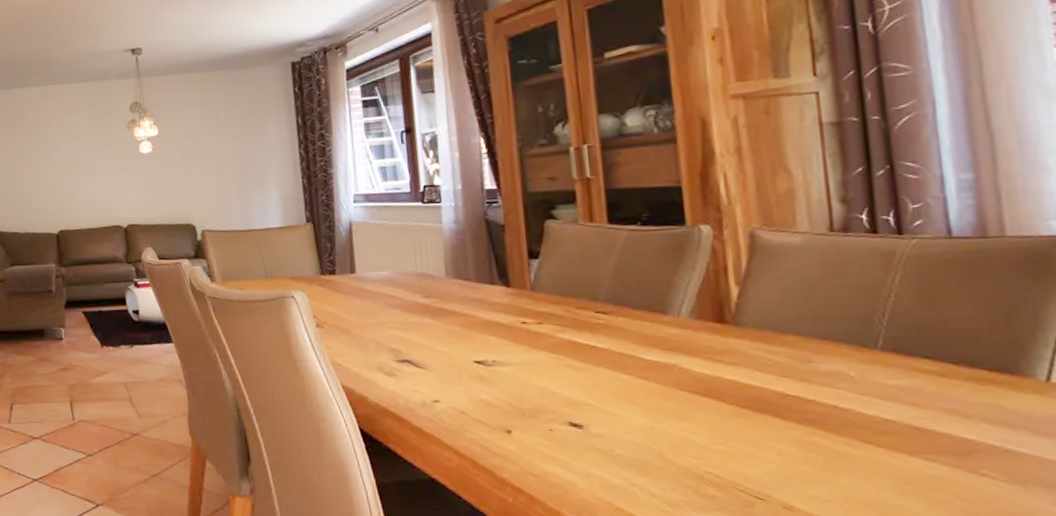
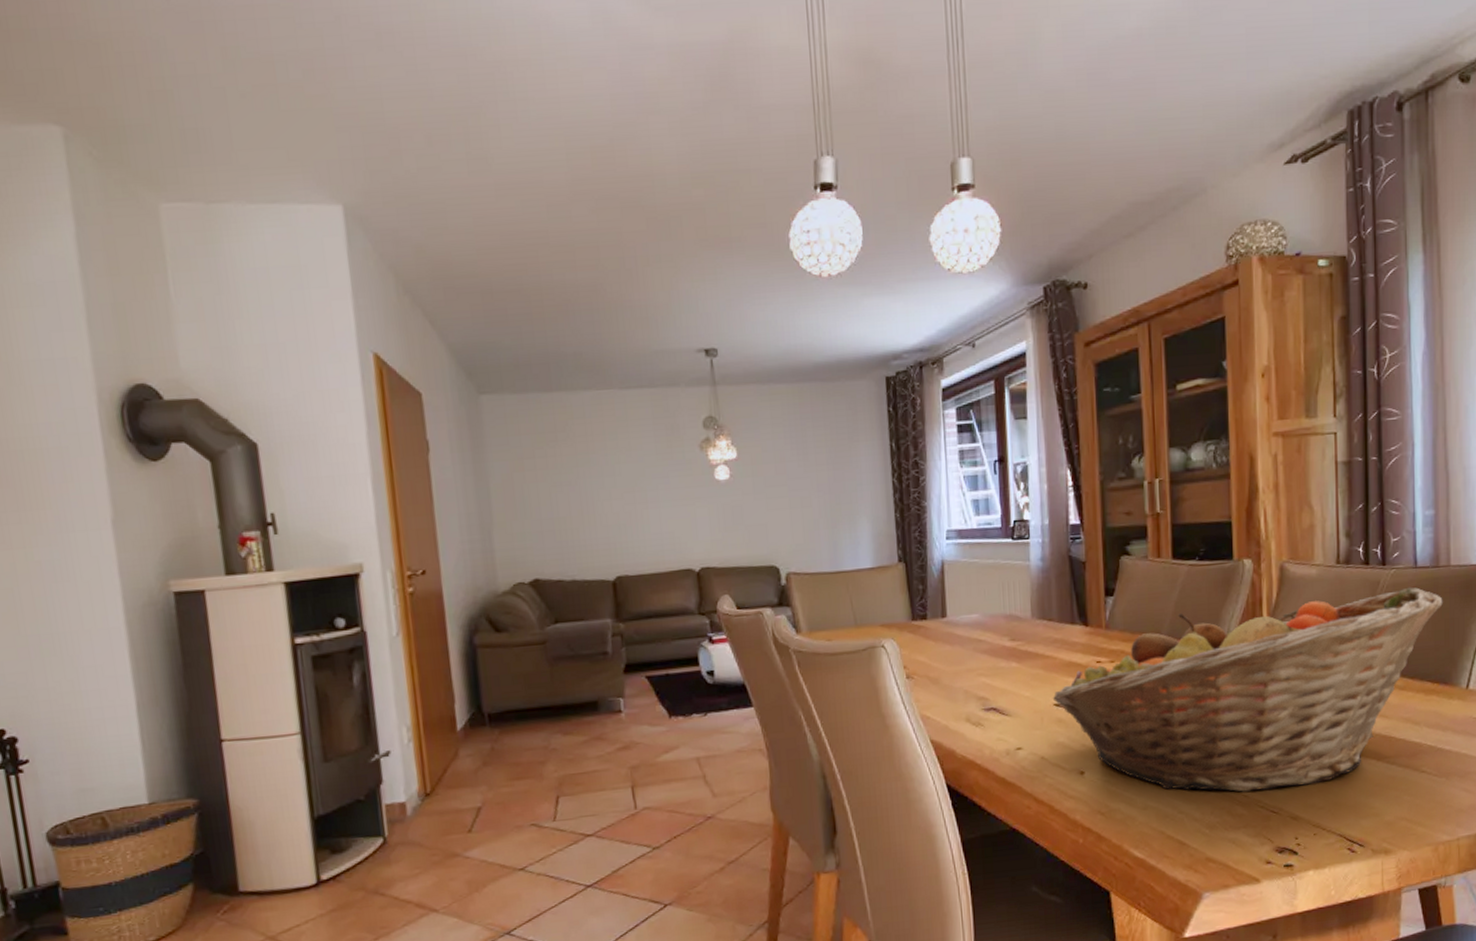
fruit basket: none [471,259,998,474] -> present [1052,587,1443,792]

